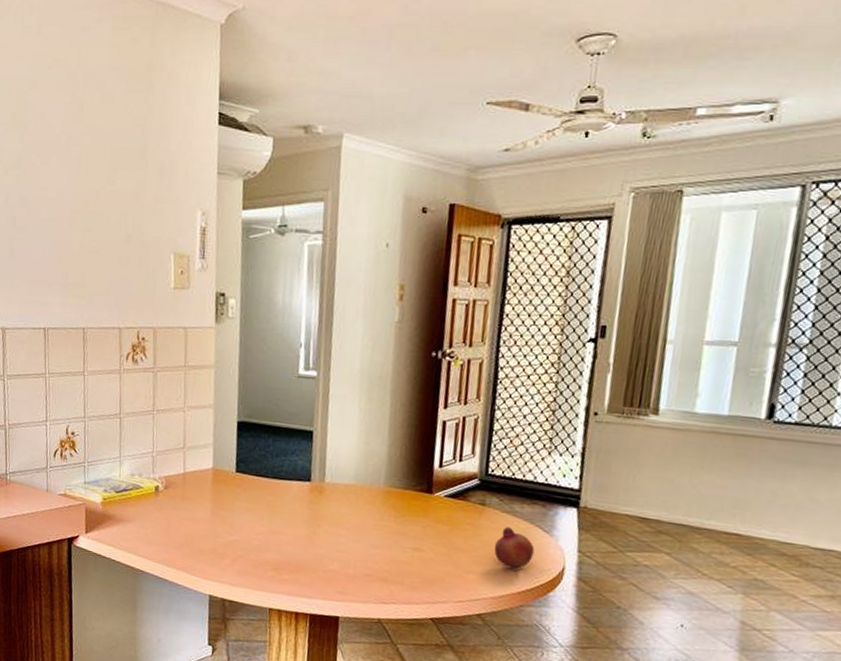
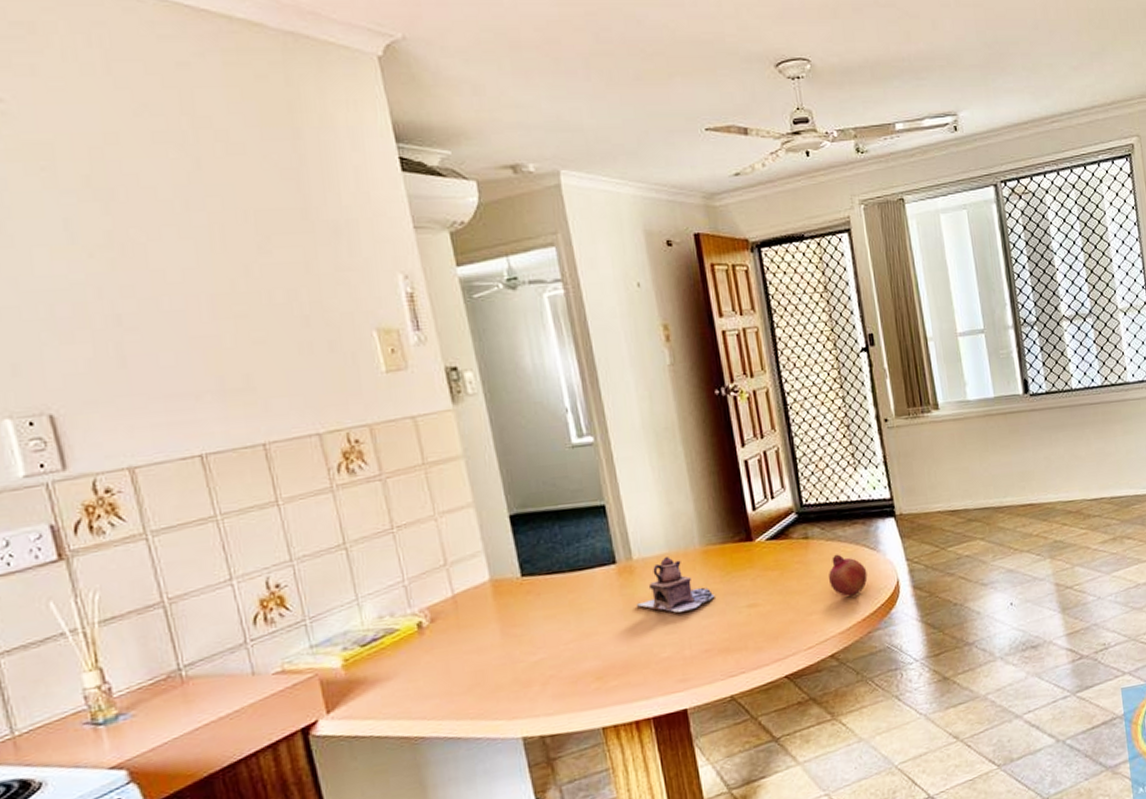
teapot: none [319,487,386,538] -> present [637,557,715,613]

